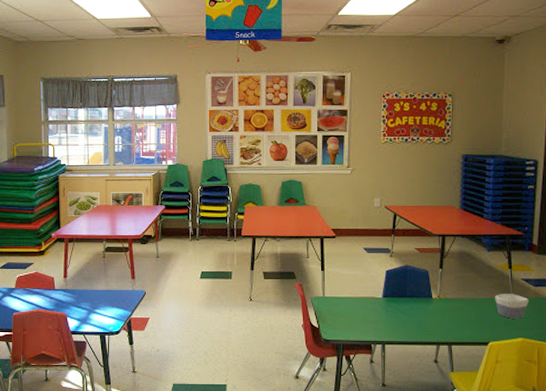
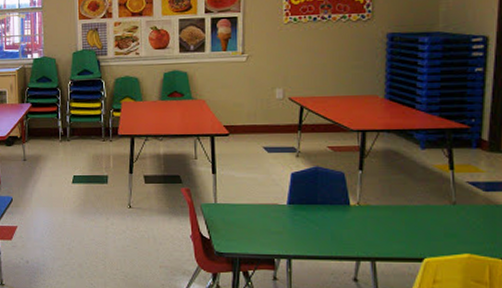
bowl: present [495,294,529,319] -> none [432,200,478,230]

